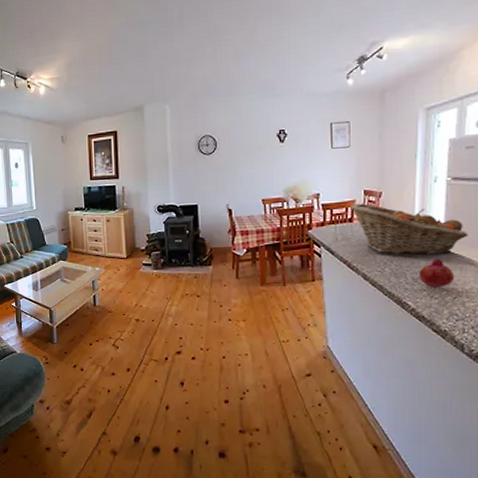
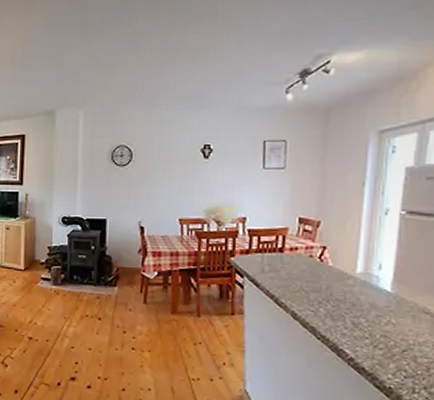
fruit basket: present [350,204,468,256] -> none [281,232,424,299]
fruit: present [419,258,455,289] -> none [361,302,406,338]

